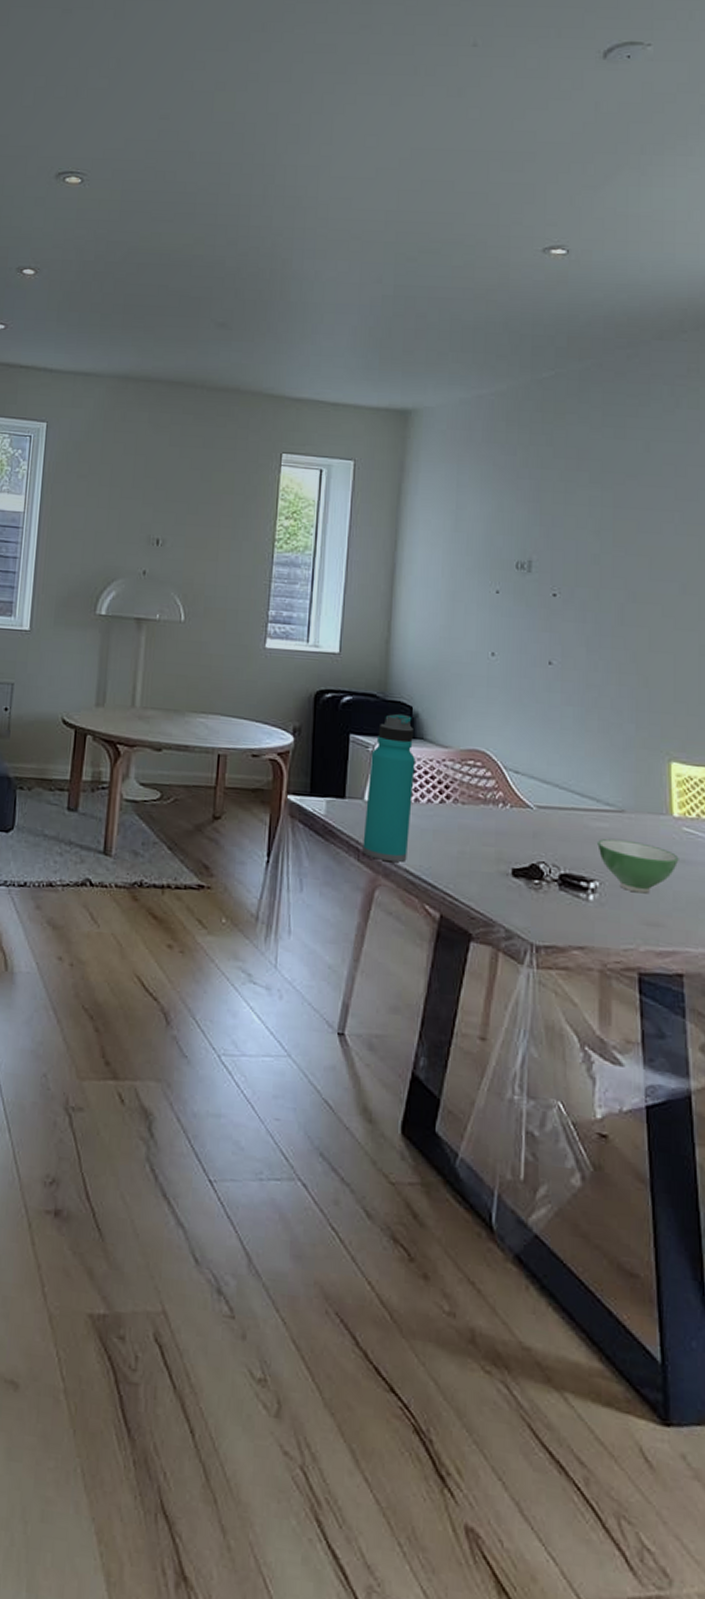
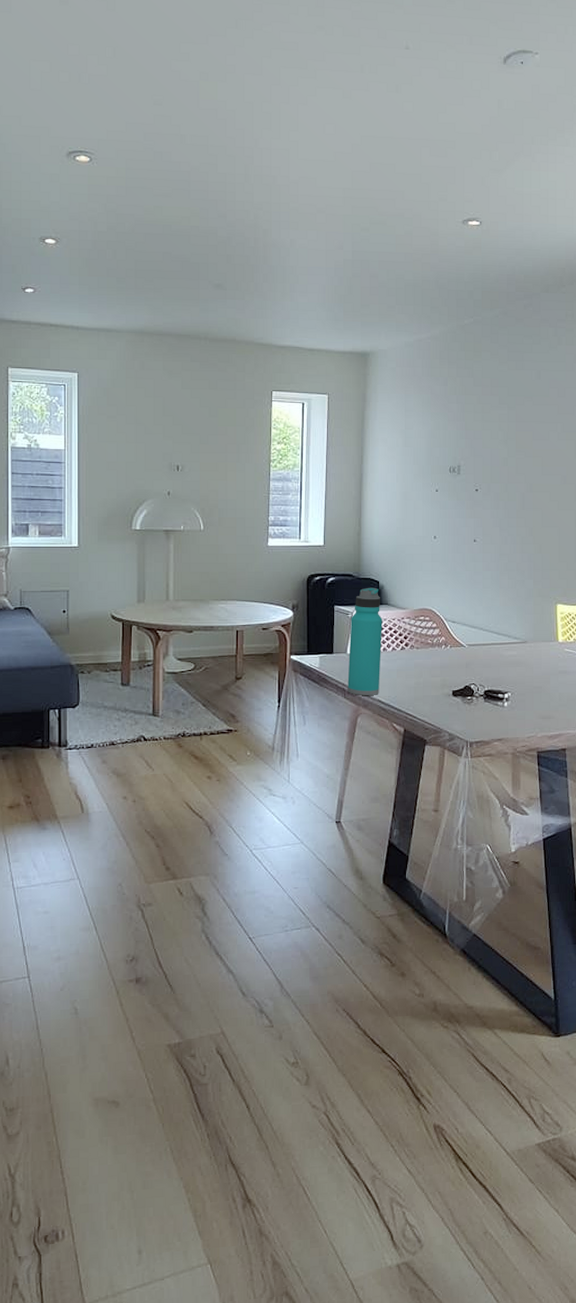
bowl: present [597,838,679,894] -> none [509,662,563,698]

